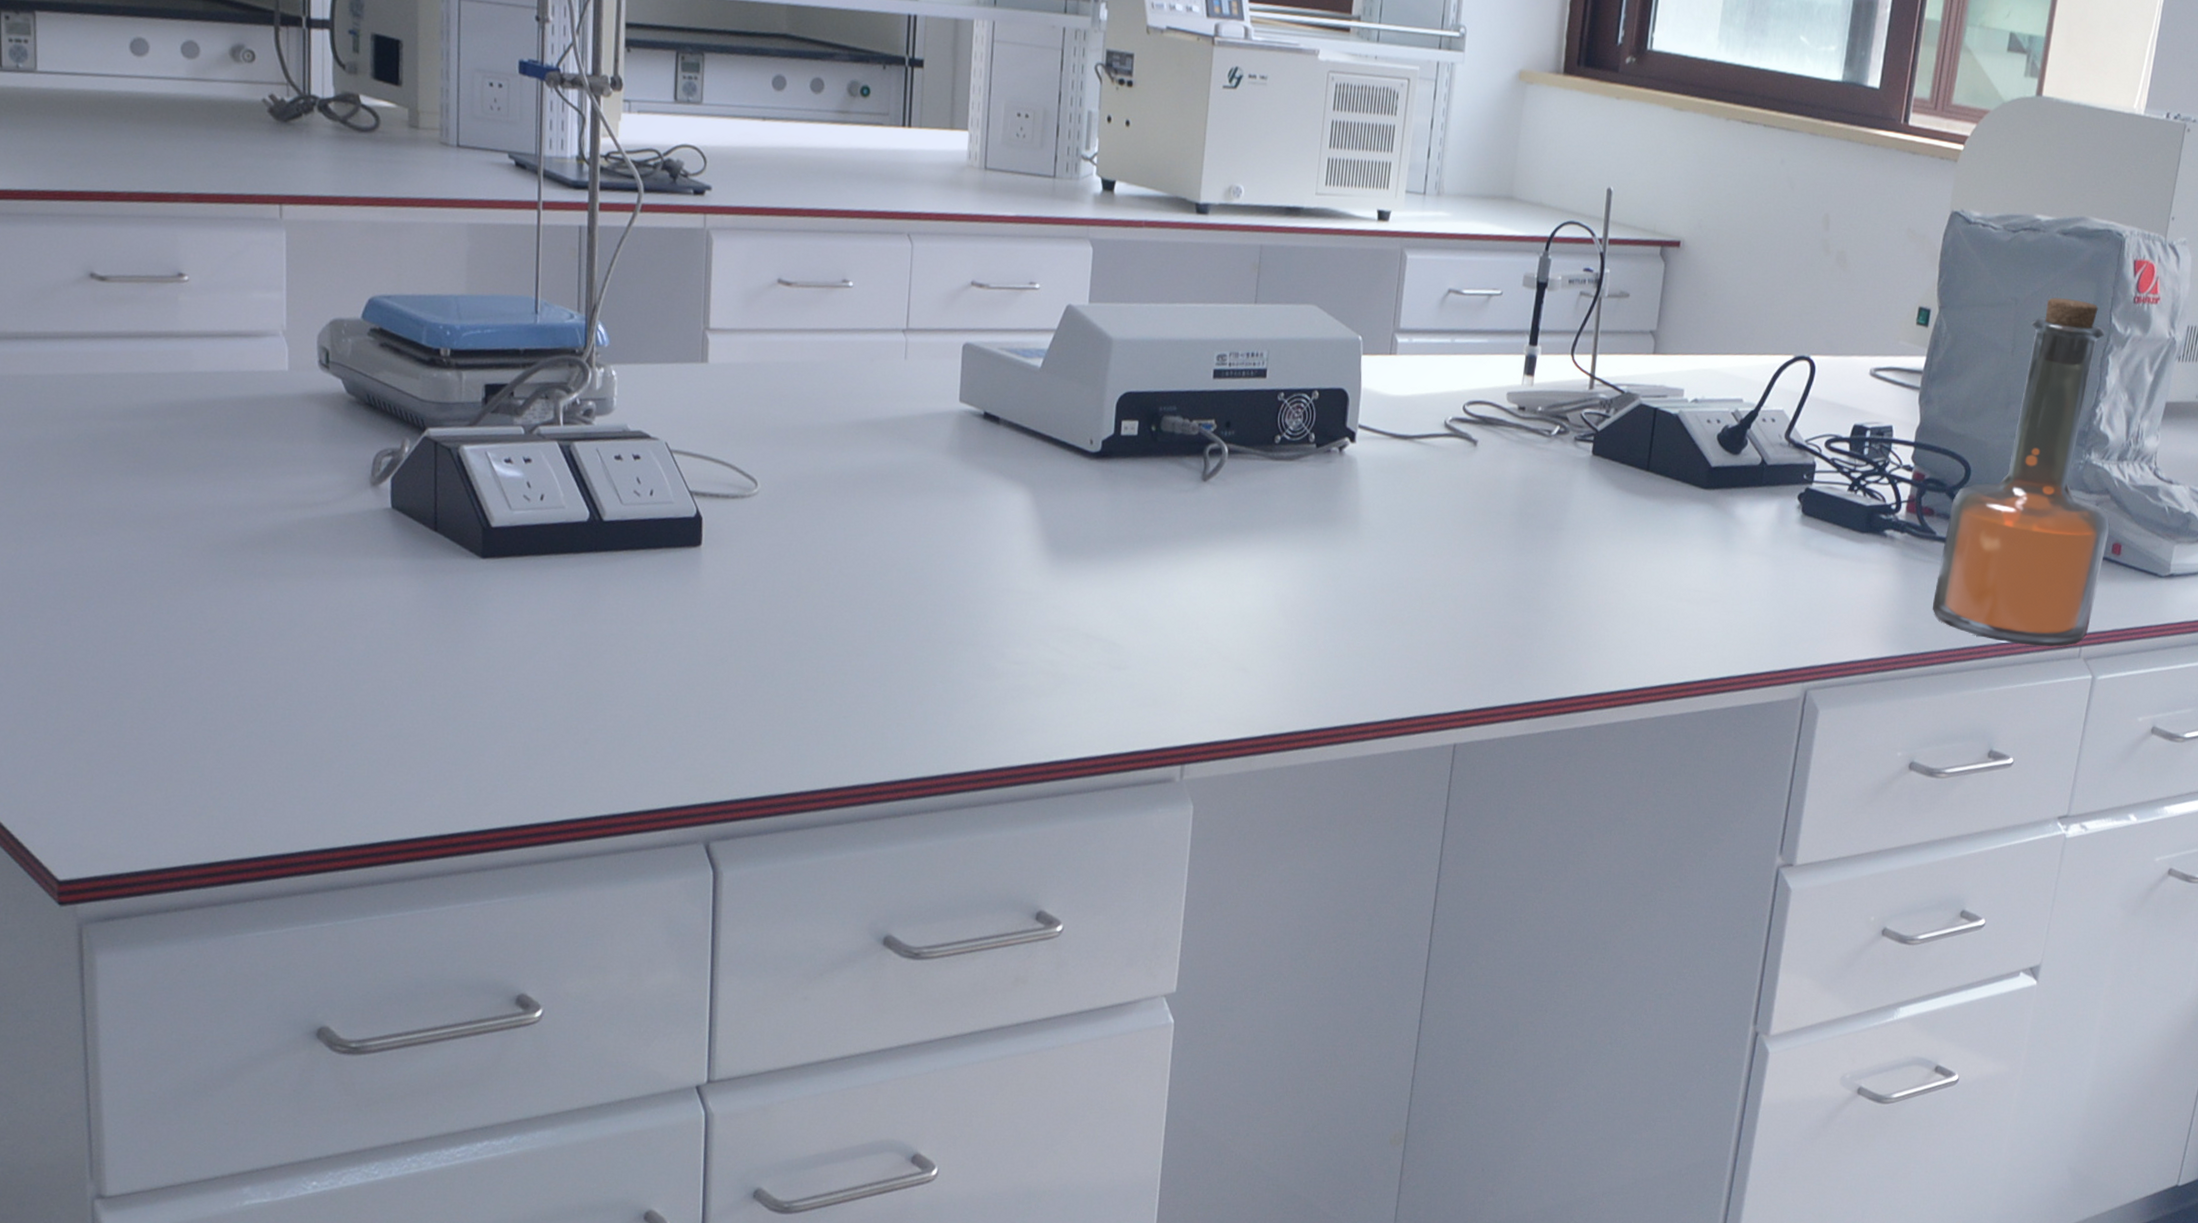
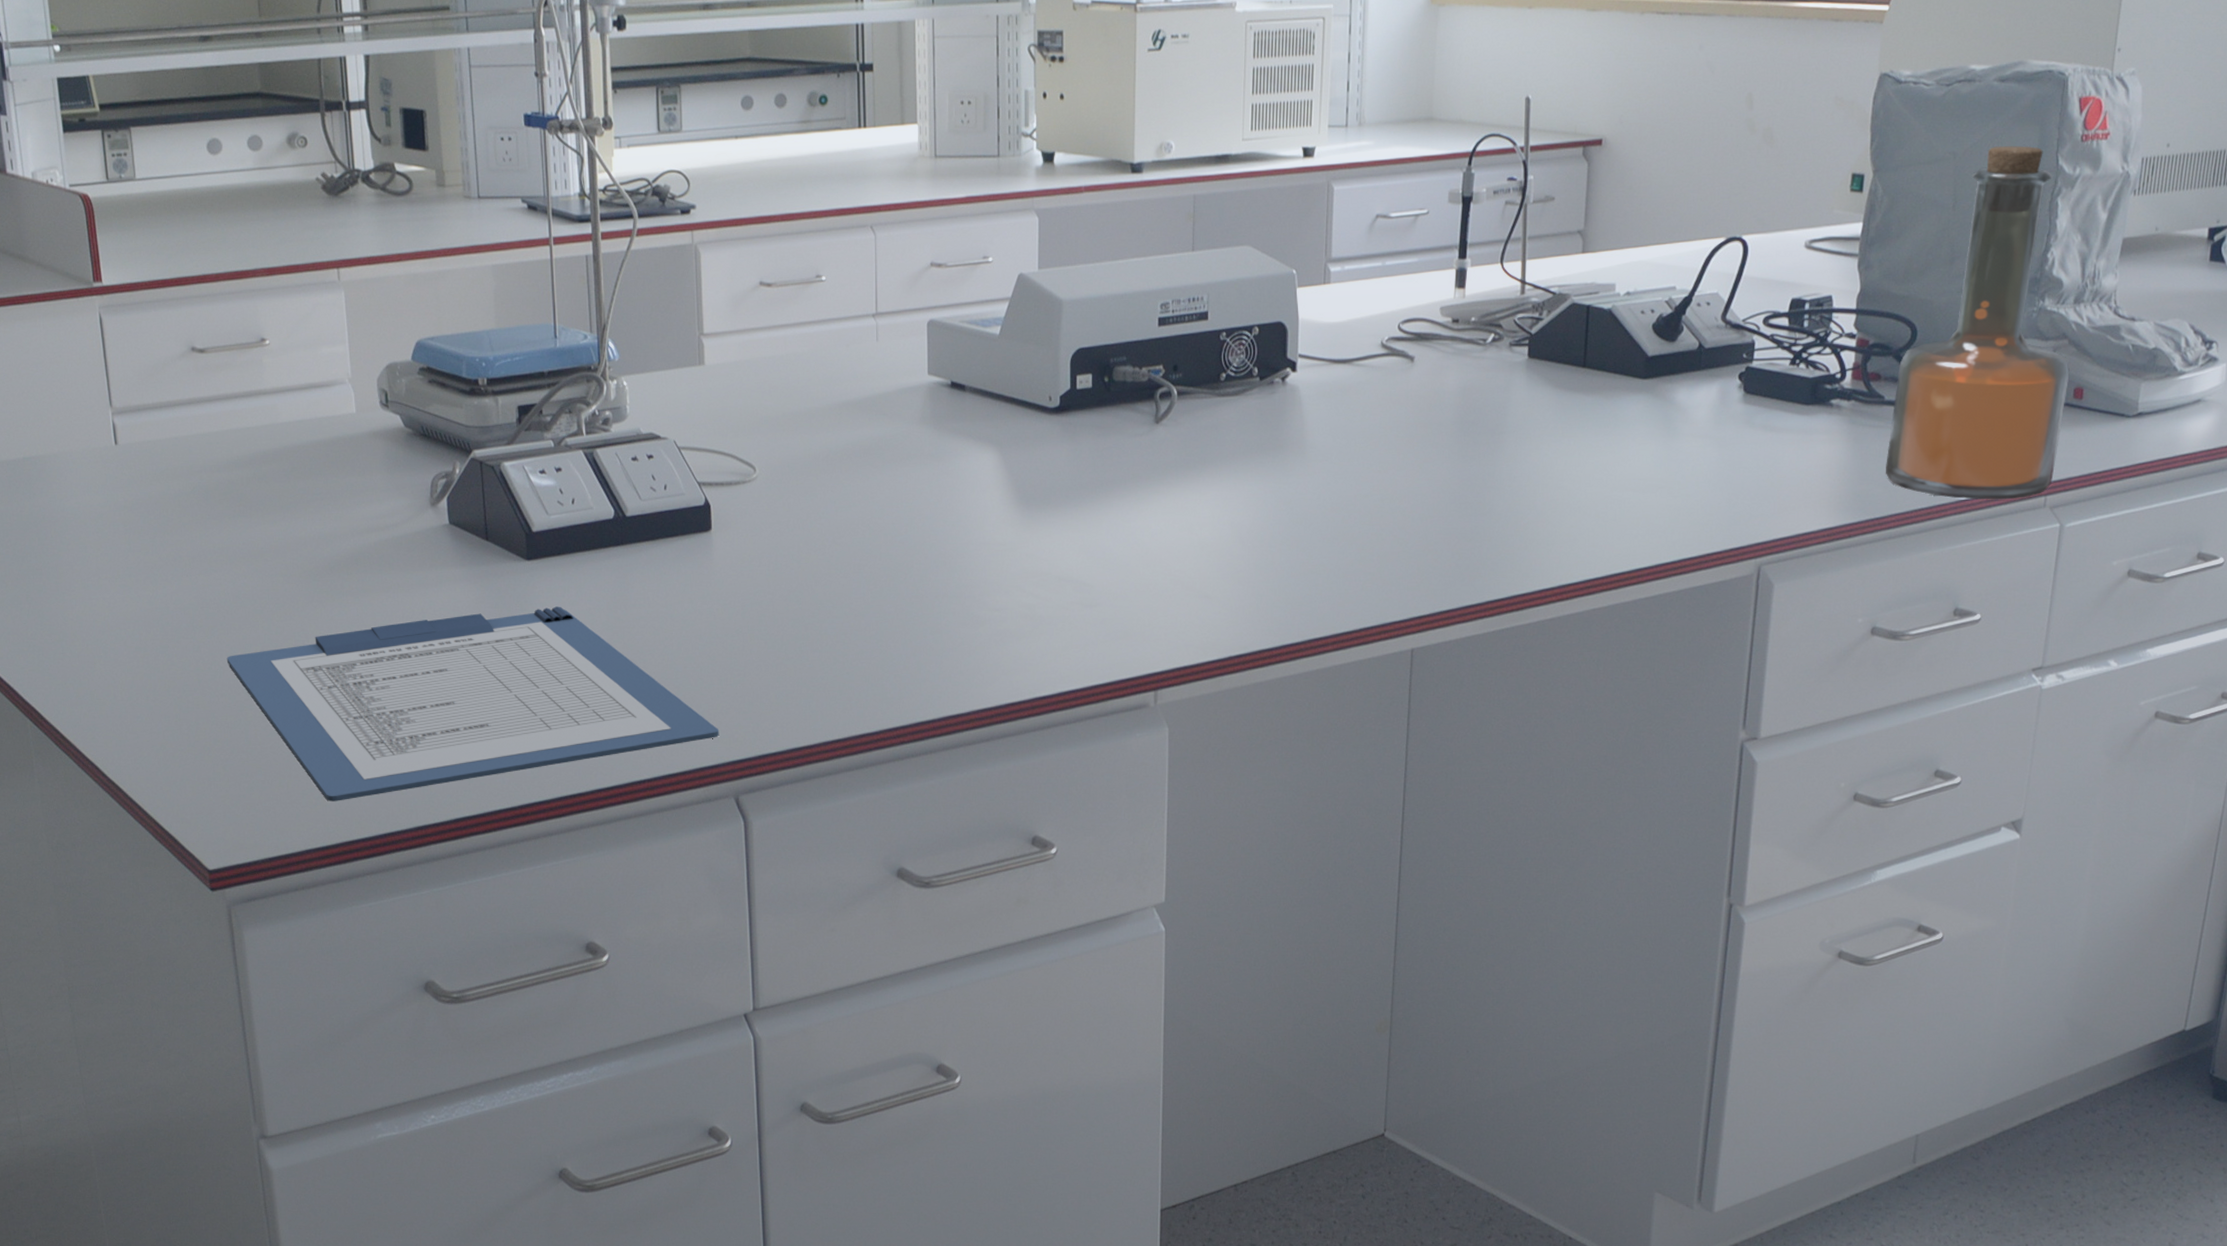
clipboard: none [102,612,693,813] -> present [226,606,720,801]

